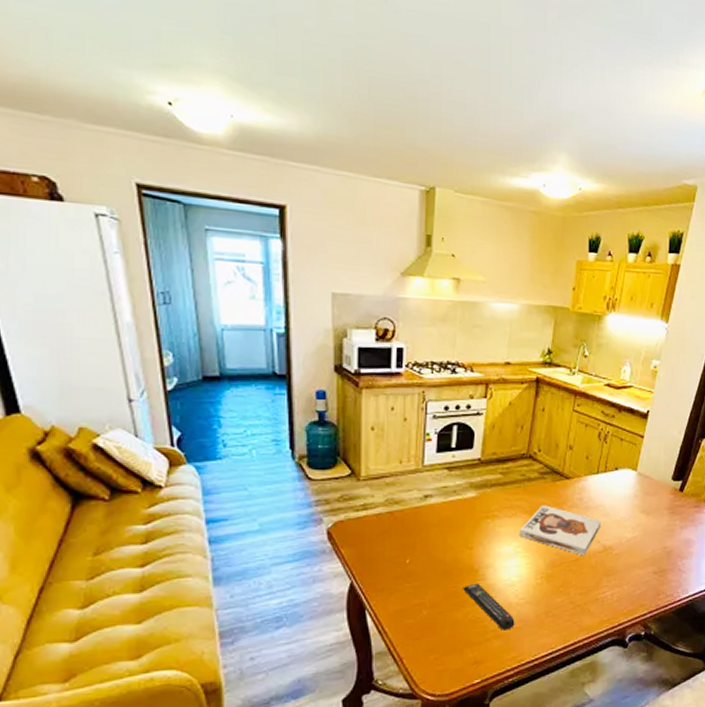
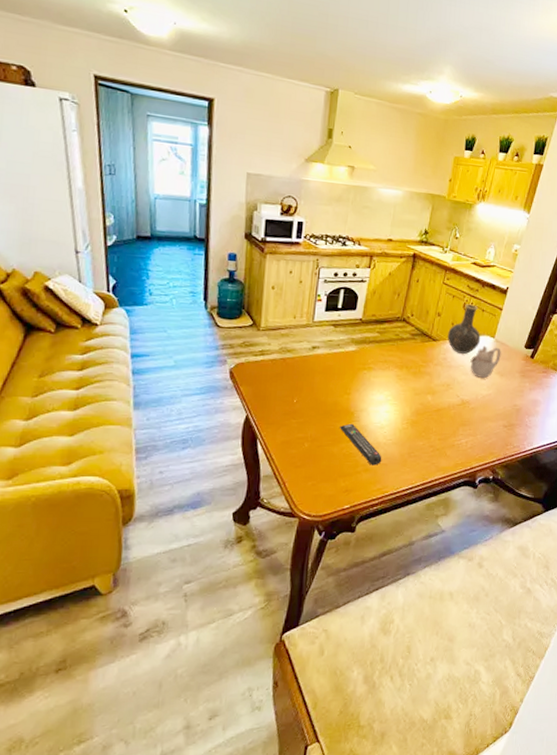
board game: present [519,505,602,556] -> none [390,362,462,408]
vase: none [583,433,621,492] -> present [448,304,481,354]
teapot: none [610,480,645,518] -> present [470,345,501,378]

